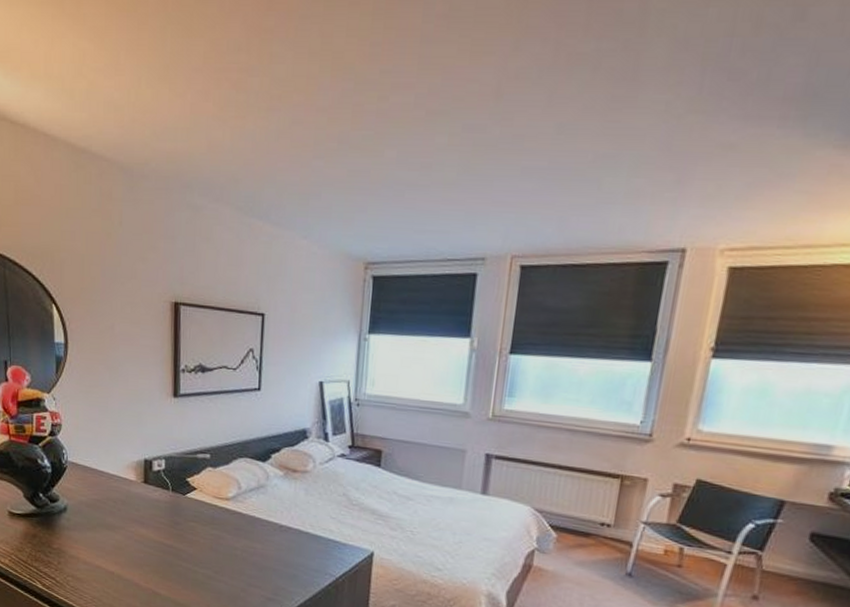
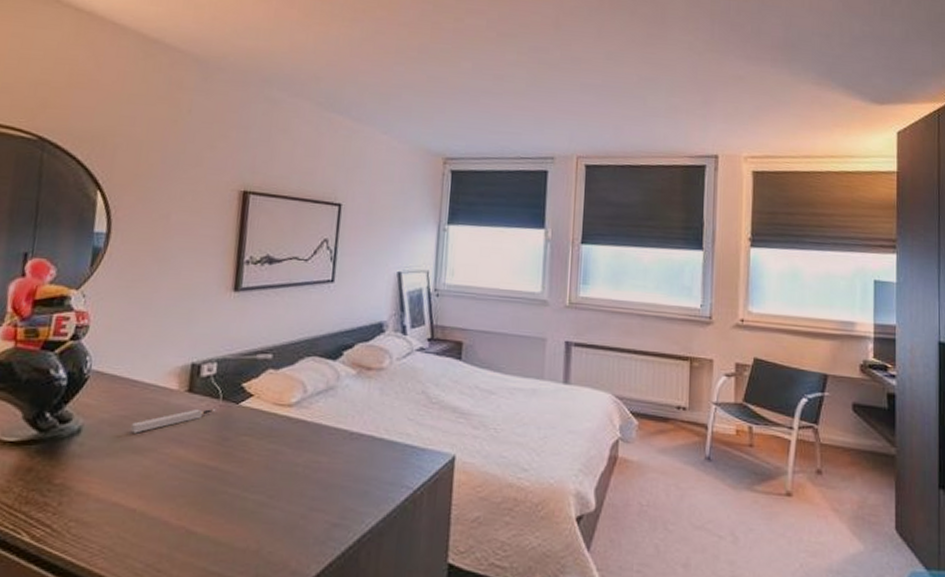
candle: none [103,497,167,514] -> present [130,408,216,434]

